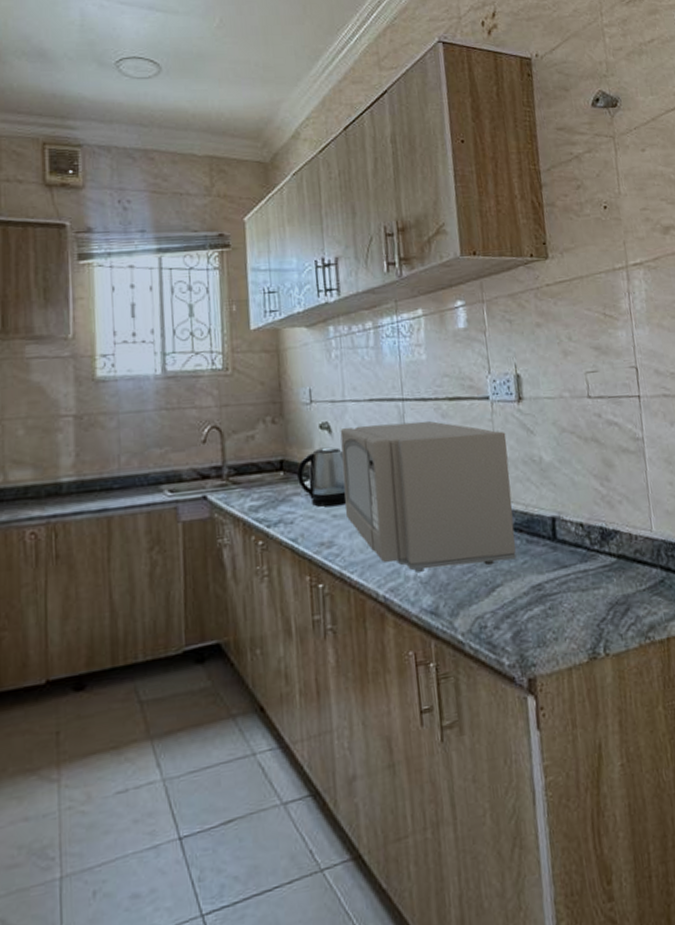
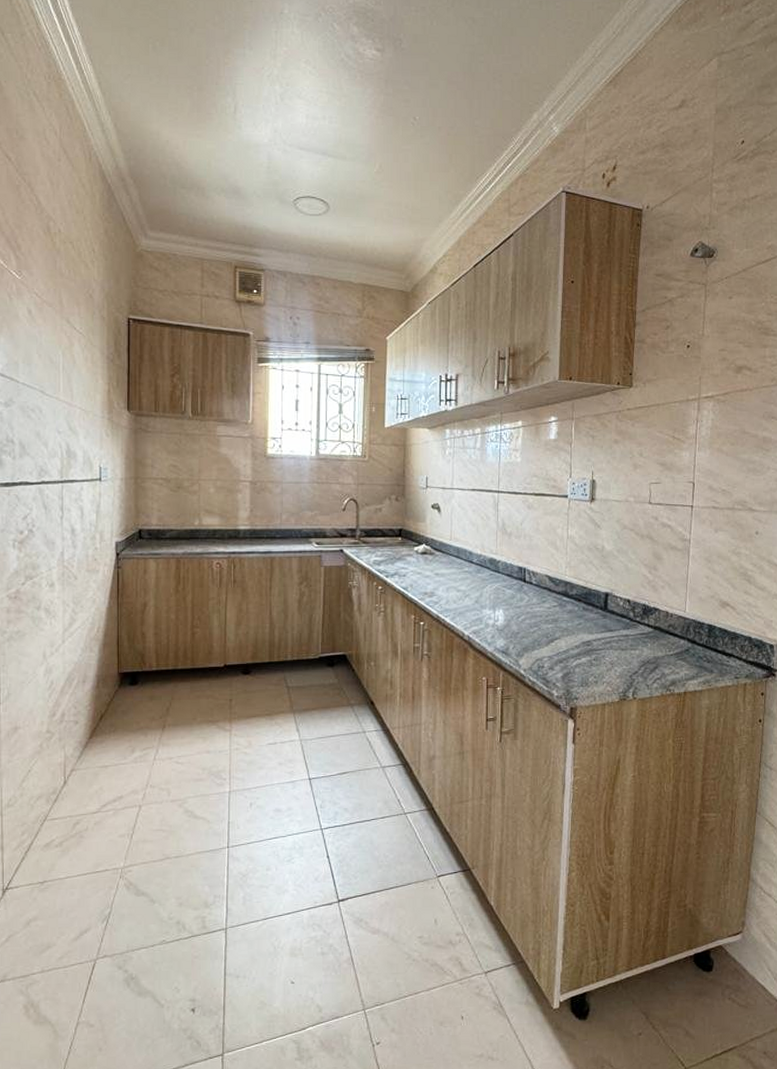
kettle: present [297,447,347,507] -> none [412,522,448,567]
microwave: present [340,421,517,572] -> none [446,509,578,623]

